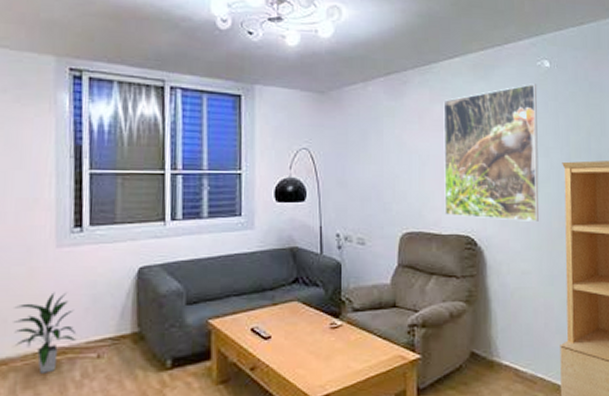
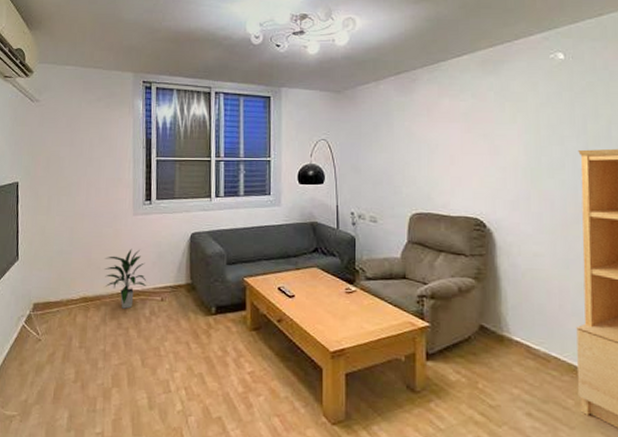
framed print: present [443,84,539,221] -> none [451,76,553,207]

